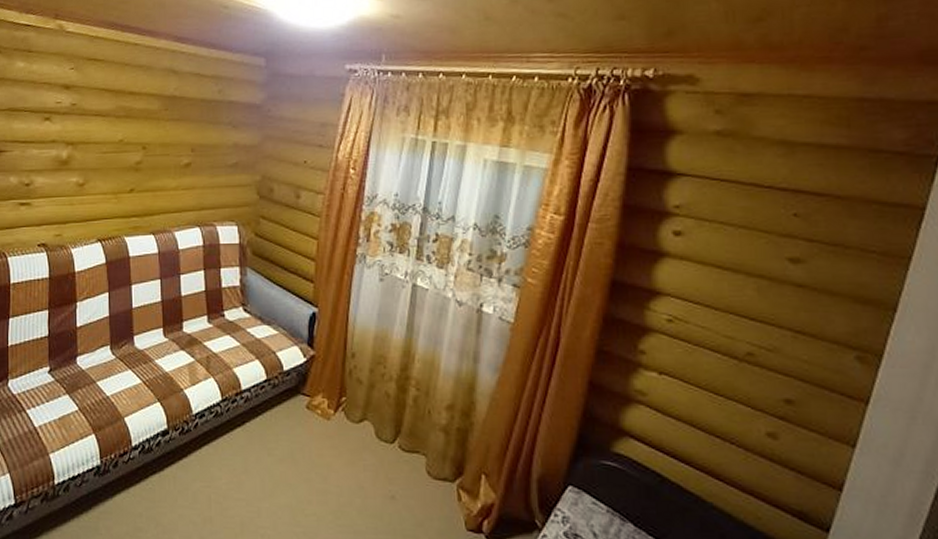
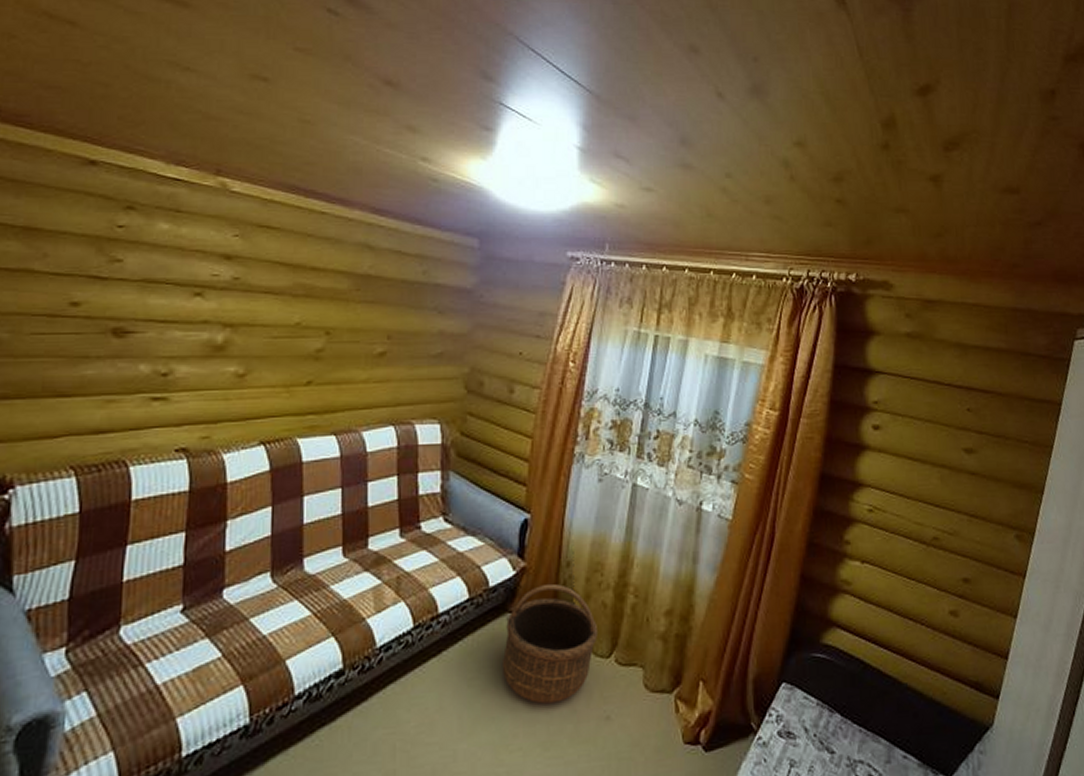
basket: none [296,371,383,478] -> present [501,583,599,704]

